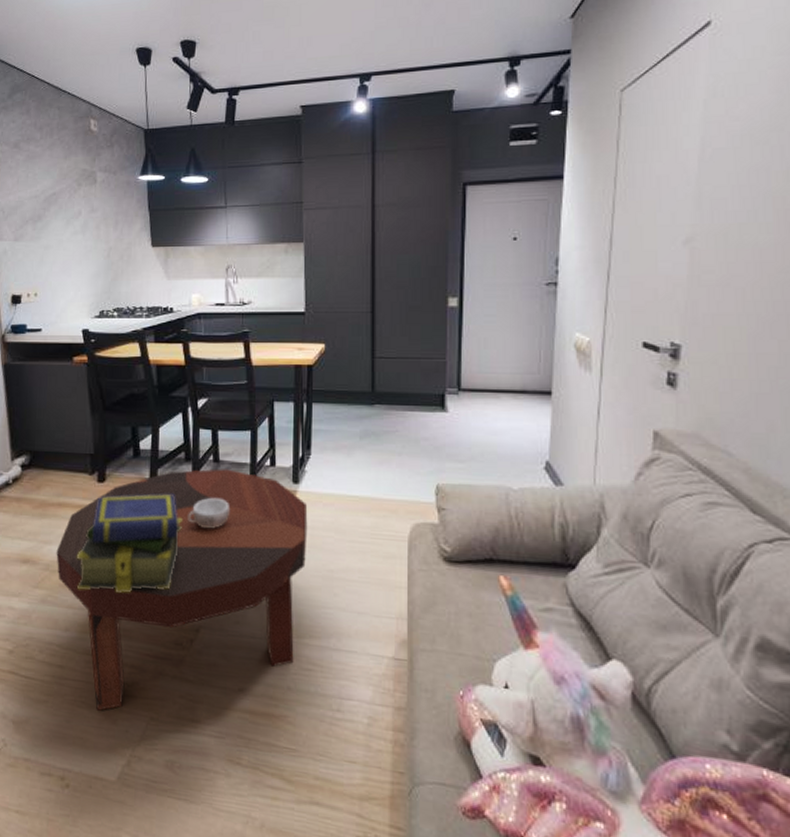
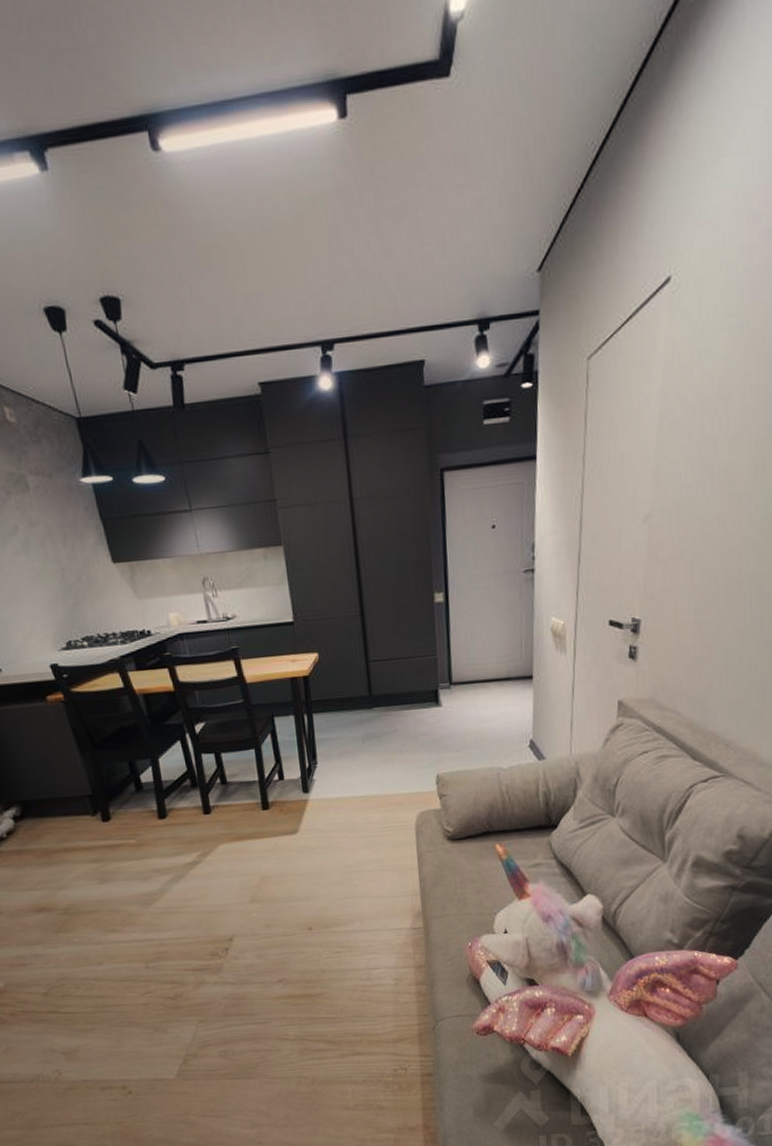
coffee table: present [56,469,308,711] -> none [72,789,325,1026]
stack of books: present [76,493,182,593] -> none [95,820,200,926]
decorative bowl: present [188,498,229,529] -> none [203,818,245,848]

